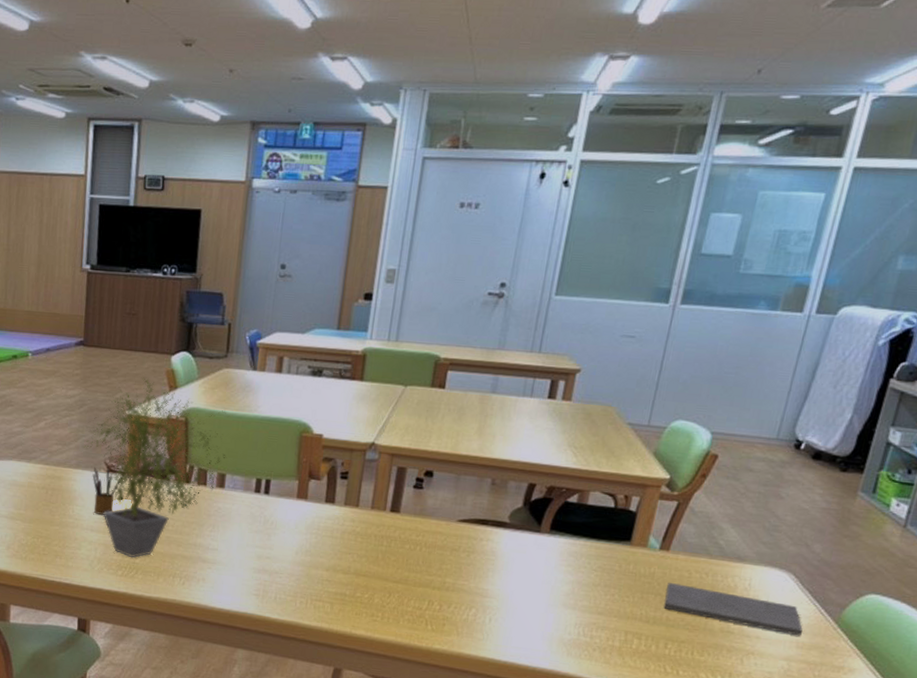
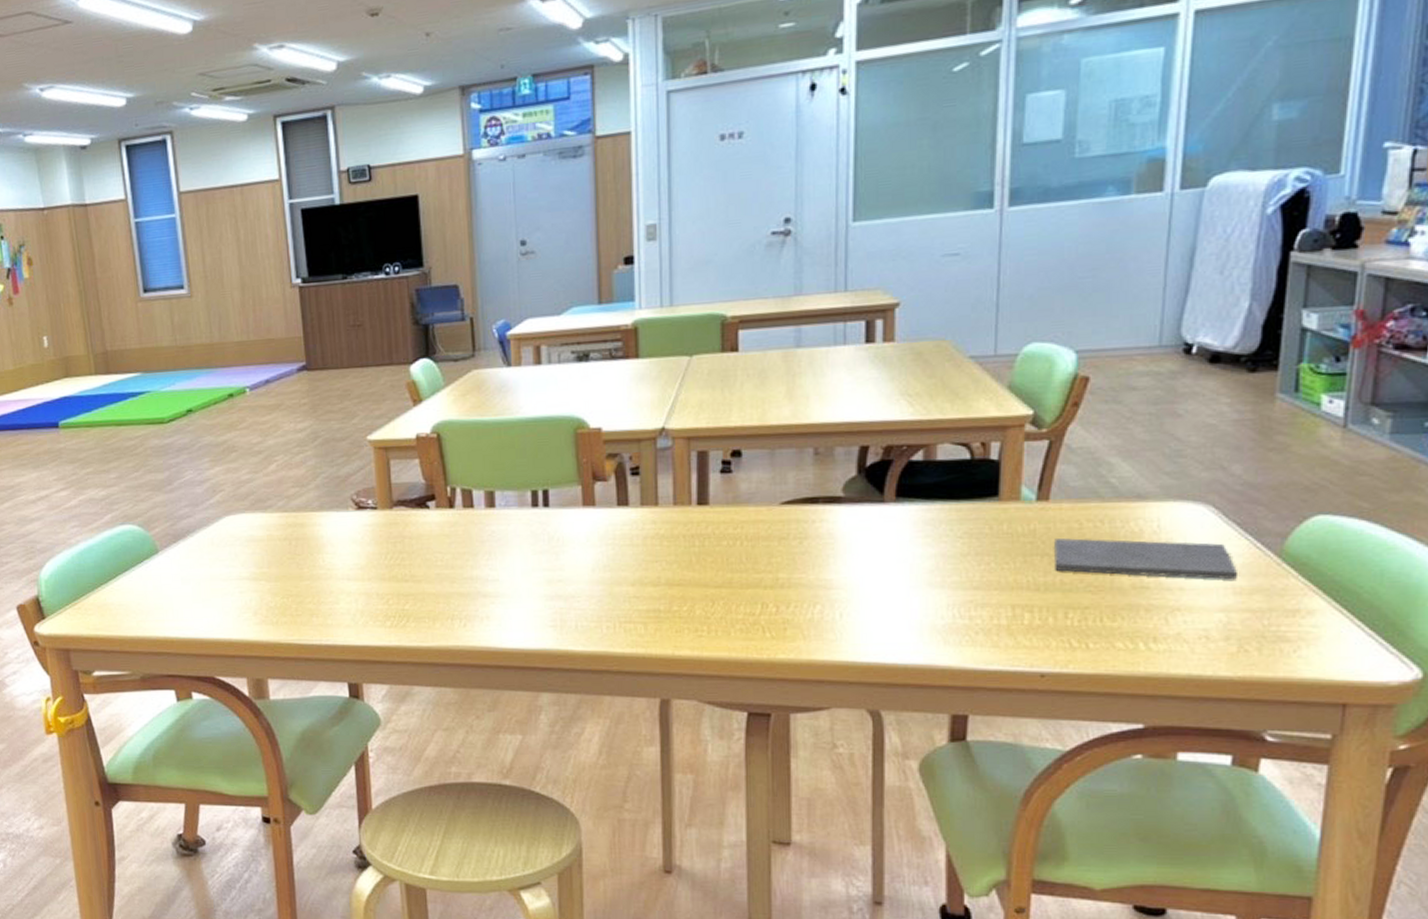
potted plant: present [84,377,233,558] -> none [324,395,493,605]
pencil box: present [92,466,124,516] -> none [339,503,376,561]

